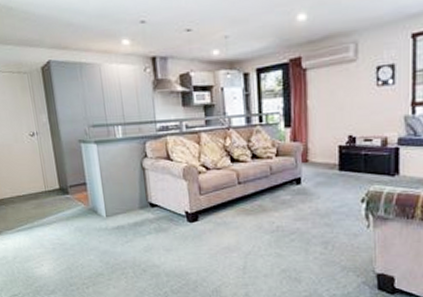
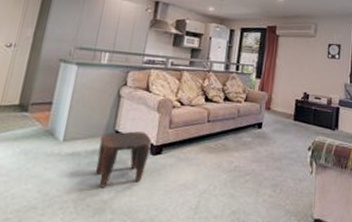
stool: none [138,201,187,255] -> present [95,131,152,188]

